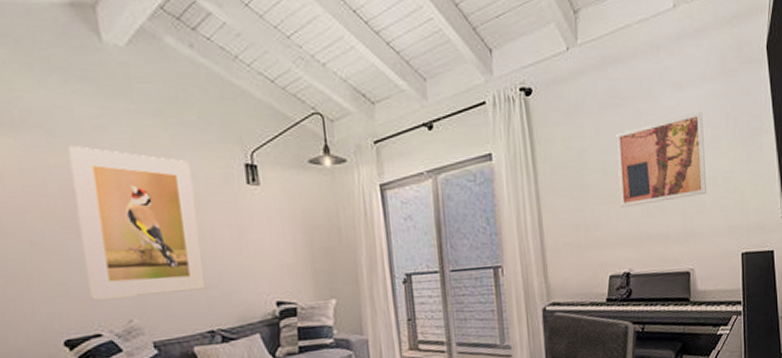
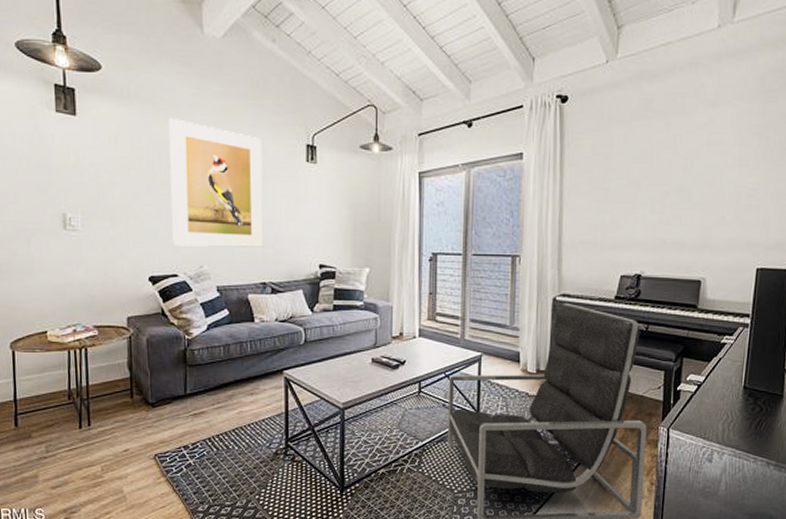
wall art: present [616,111,706,208] -> none [640,129,734,214]

